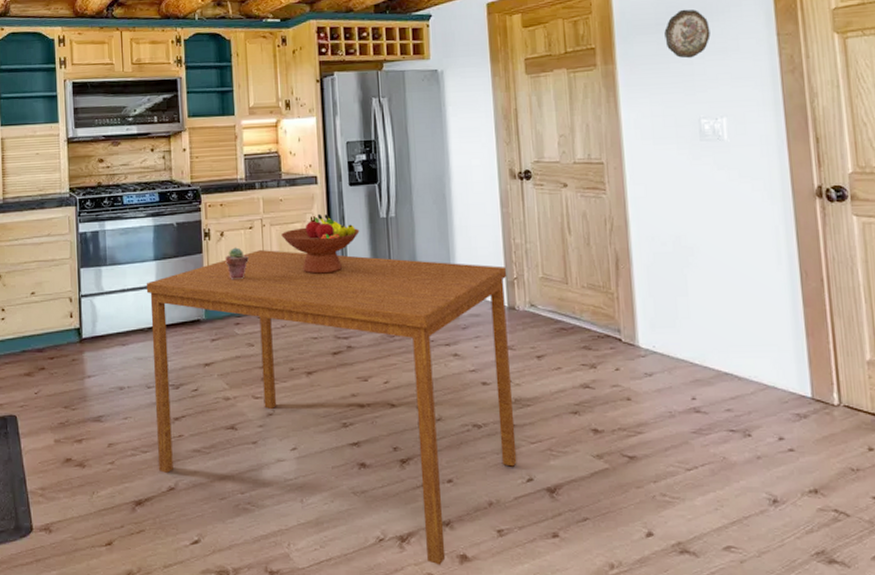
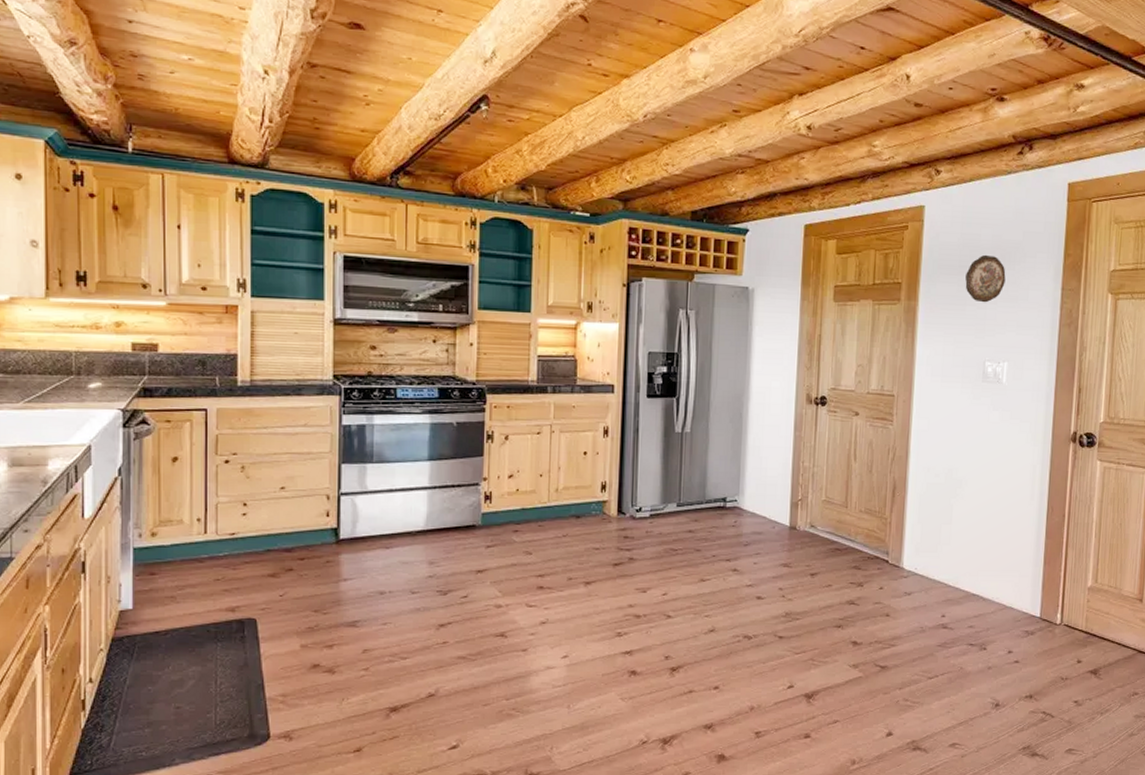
dining table: present [146,250,517,565] -> none [417,457,793,765]
potted succulent: present [225,247,249,280] -> none [508,452,534,487]
fruit bowl: present [281,213,360,274] -> none [571,423,653,485]

